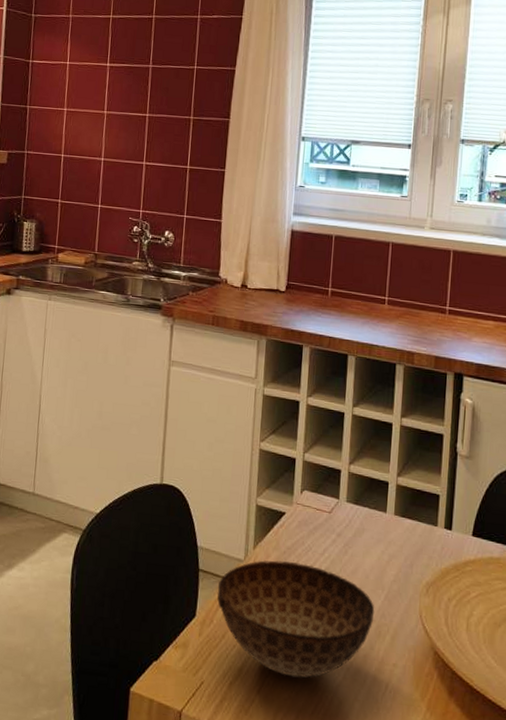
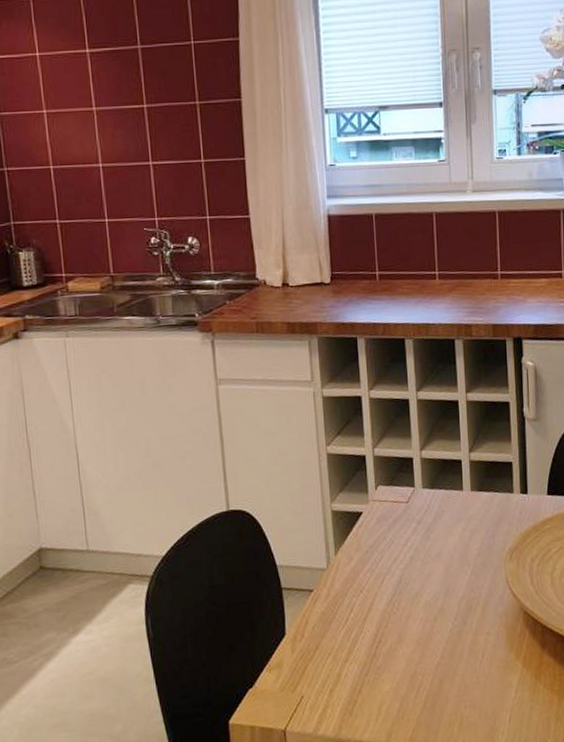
bowl: present [217,560,375,678] -> none [303,558,463,670]

